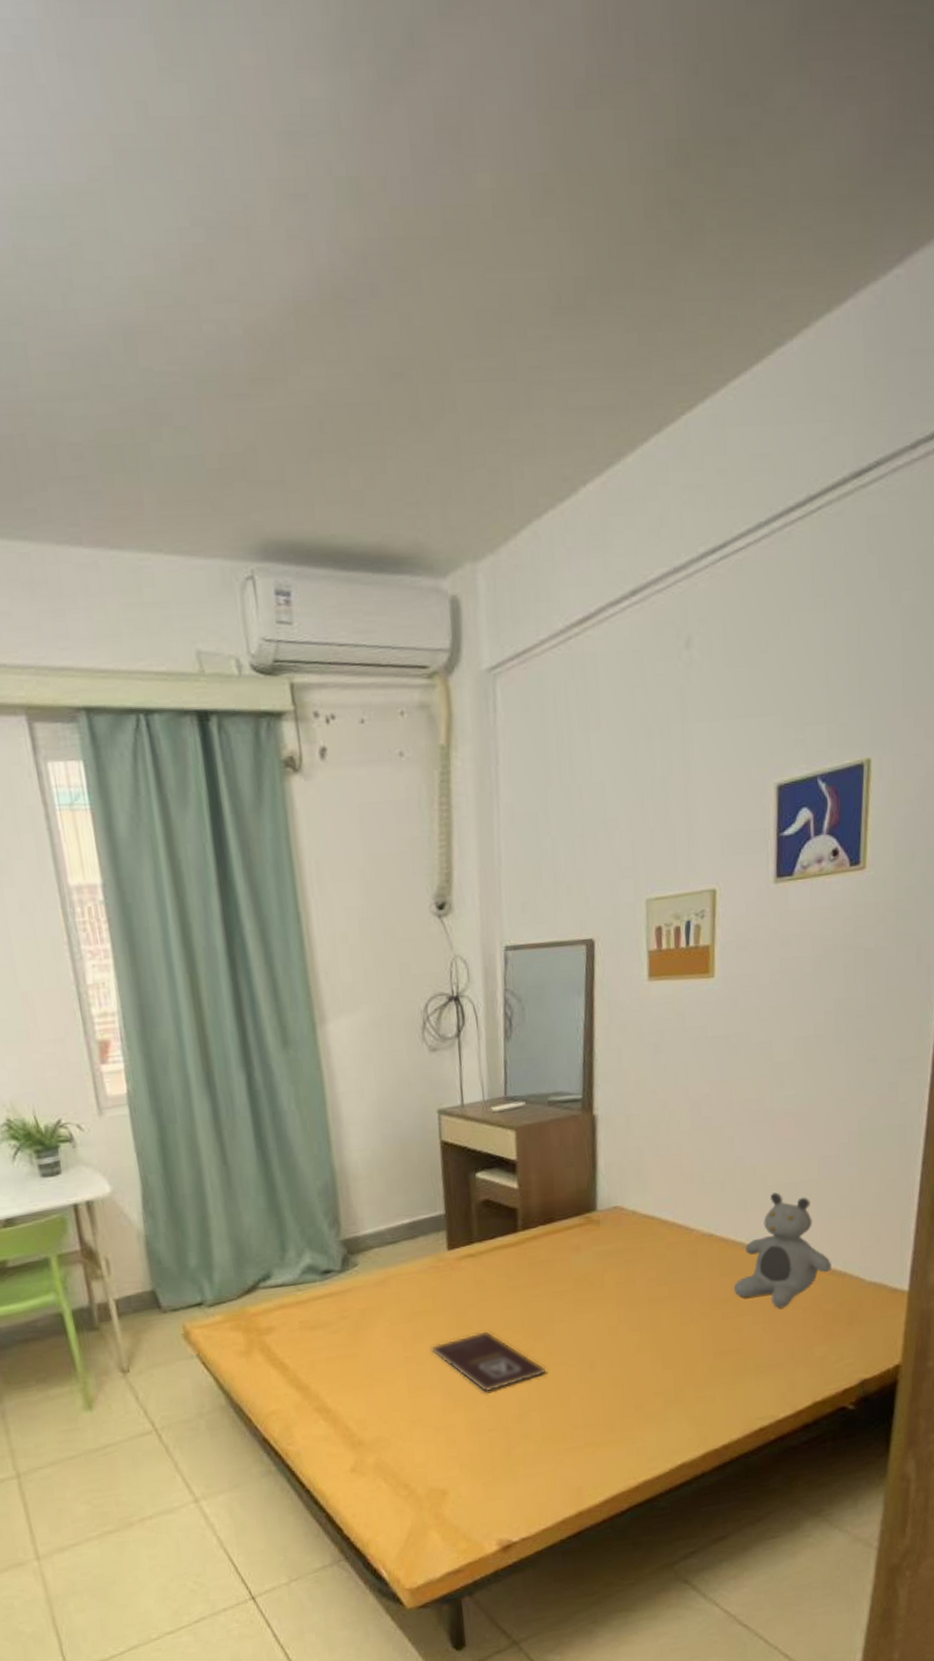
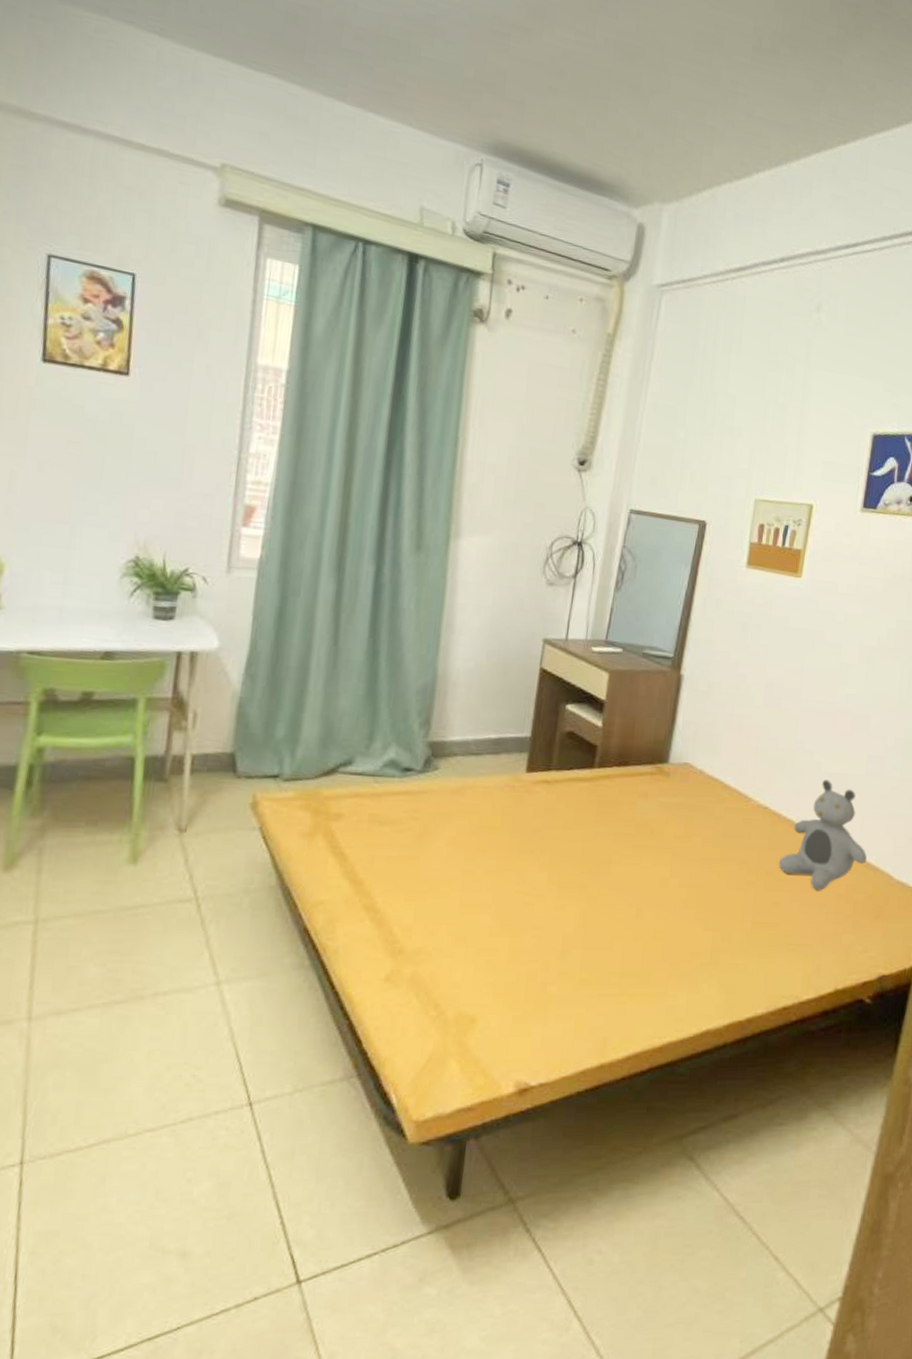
book: present [431,1331,546,1393] -> none [490,859,595,922]

